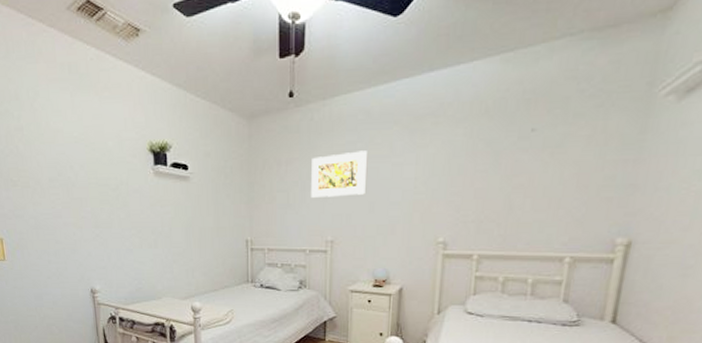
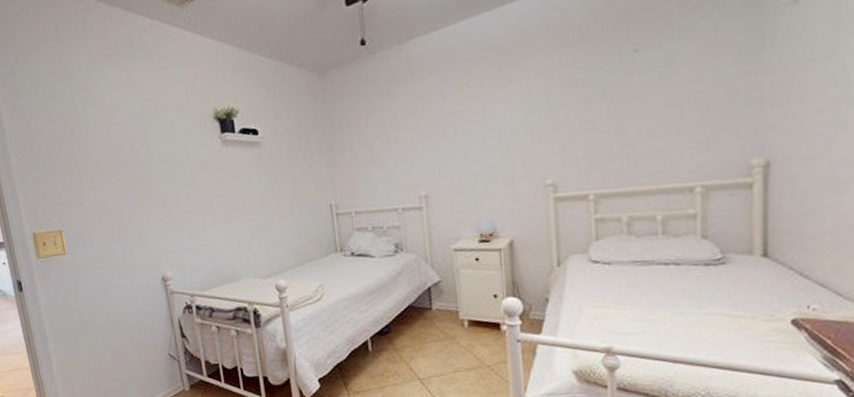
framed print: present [311,150,367,197] -> none [393,93,457,150]

